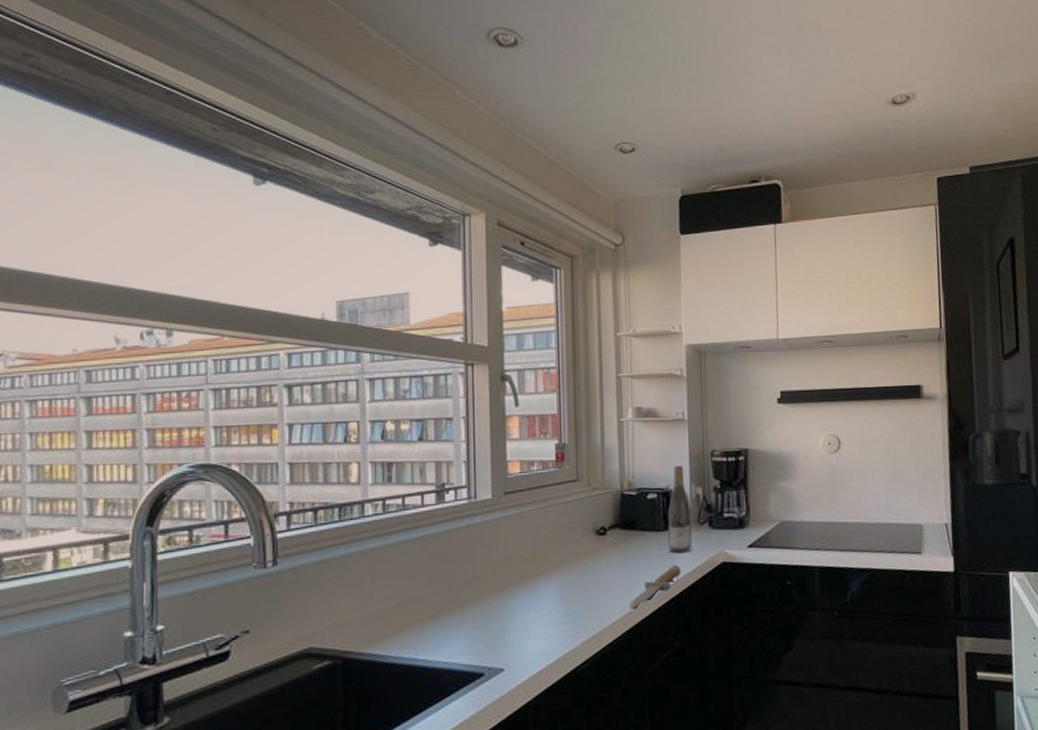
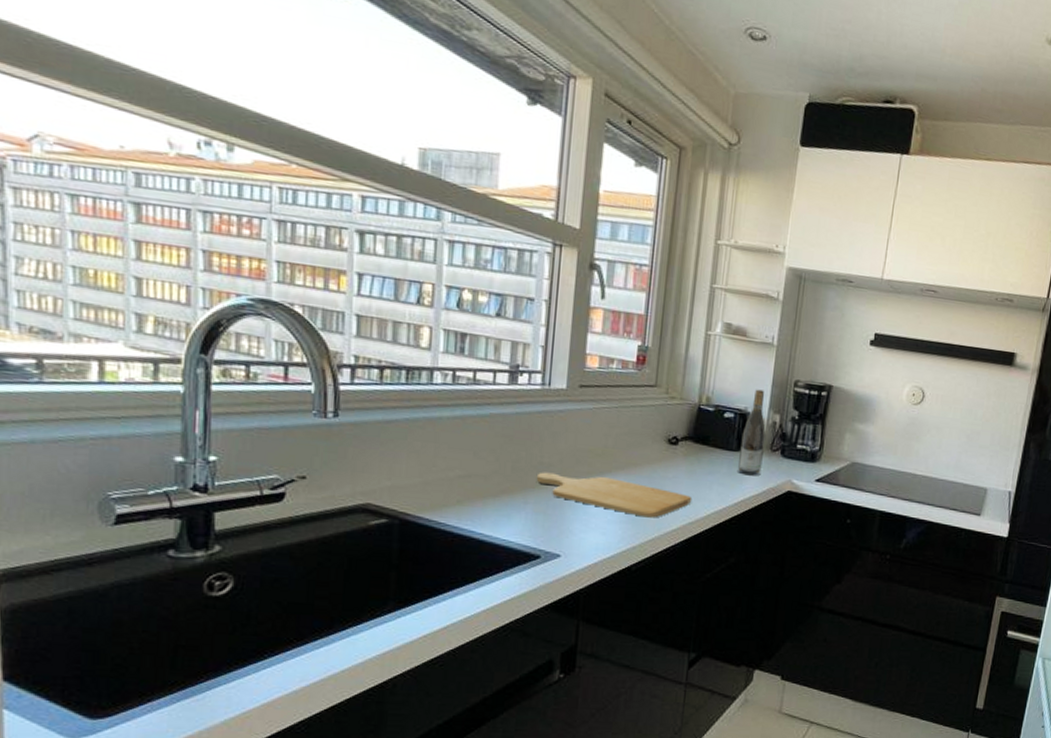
chopping board: none [472,579,628,615] -> present [536,472,692,518]
knife: present [629,564,681,609] -> none [691,485,746,520]

